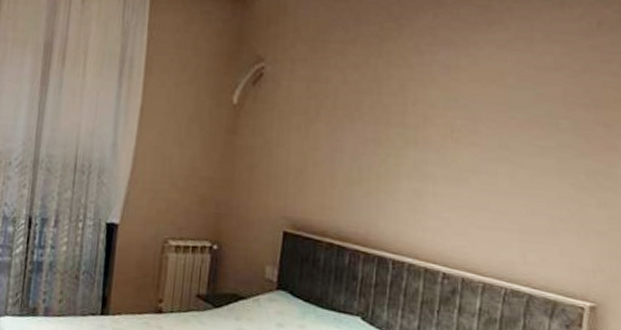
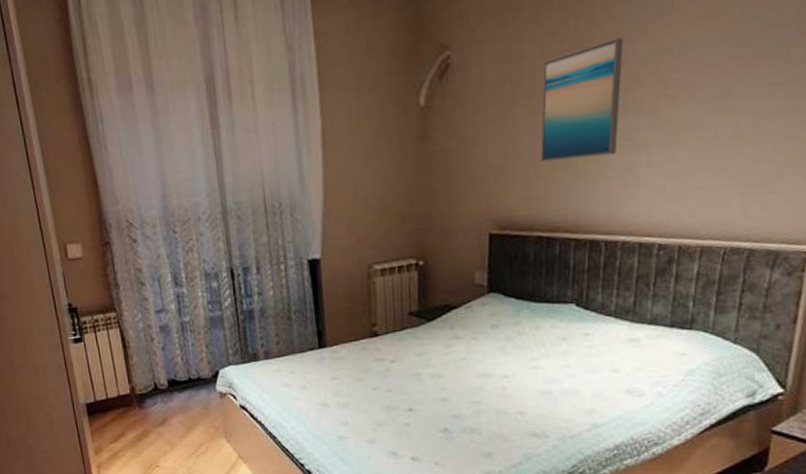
wall art: none [338,81,416,181] -> present [540,37,623,163]

